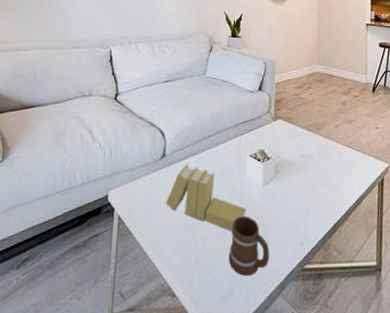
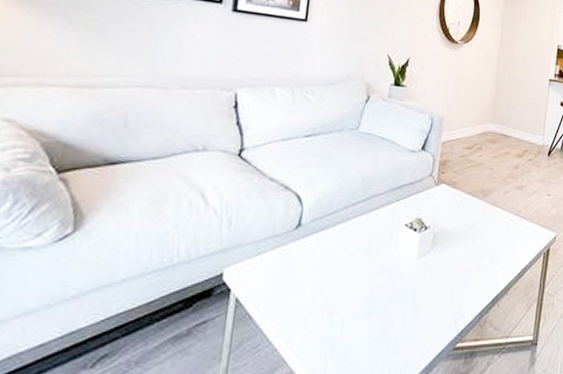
books: present [166,163,246,231] -> none [298,234,396,310]
mug: present [228,217,270,276] -> none [370,293,419,359]

